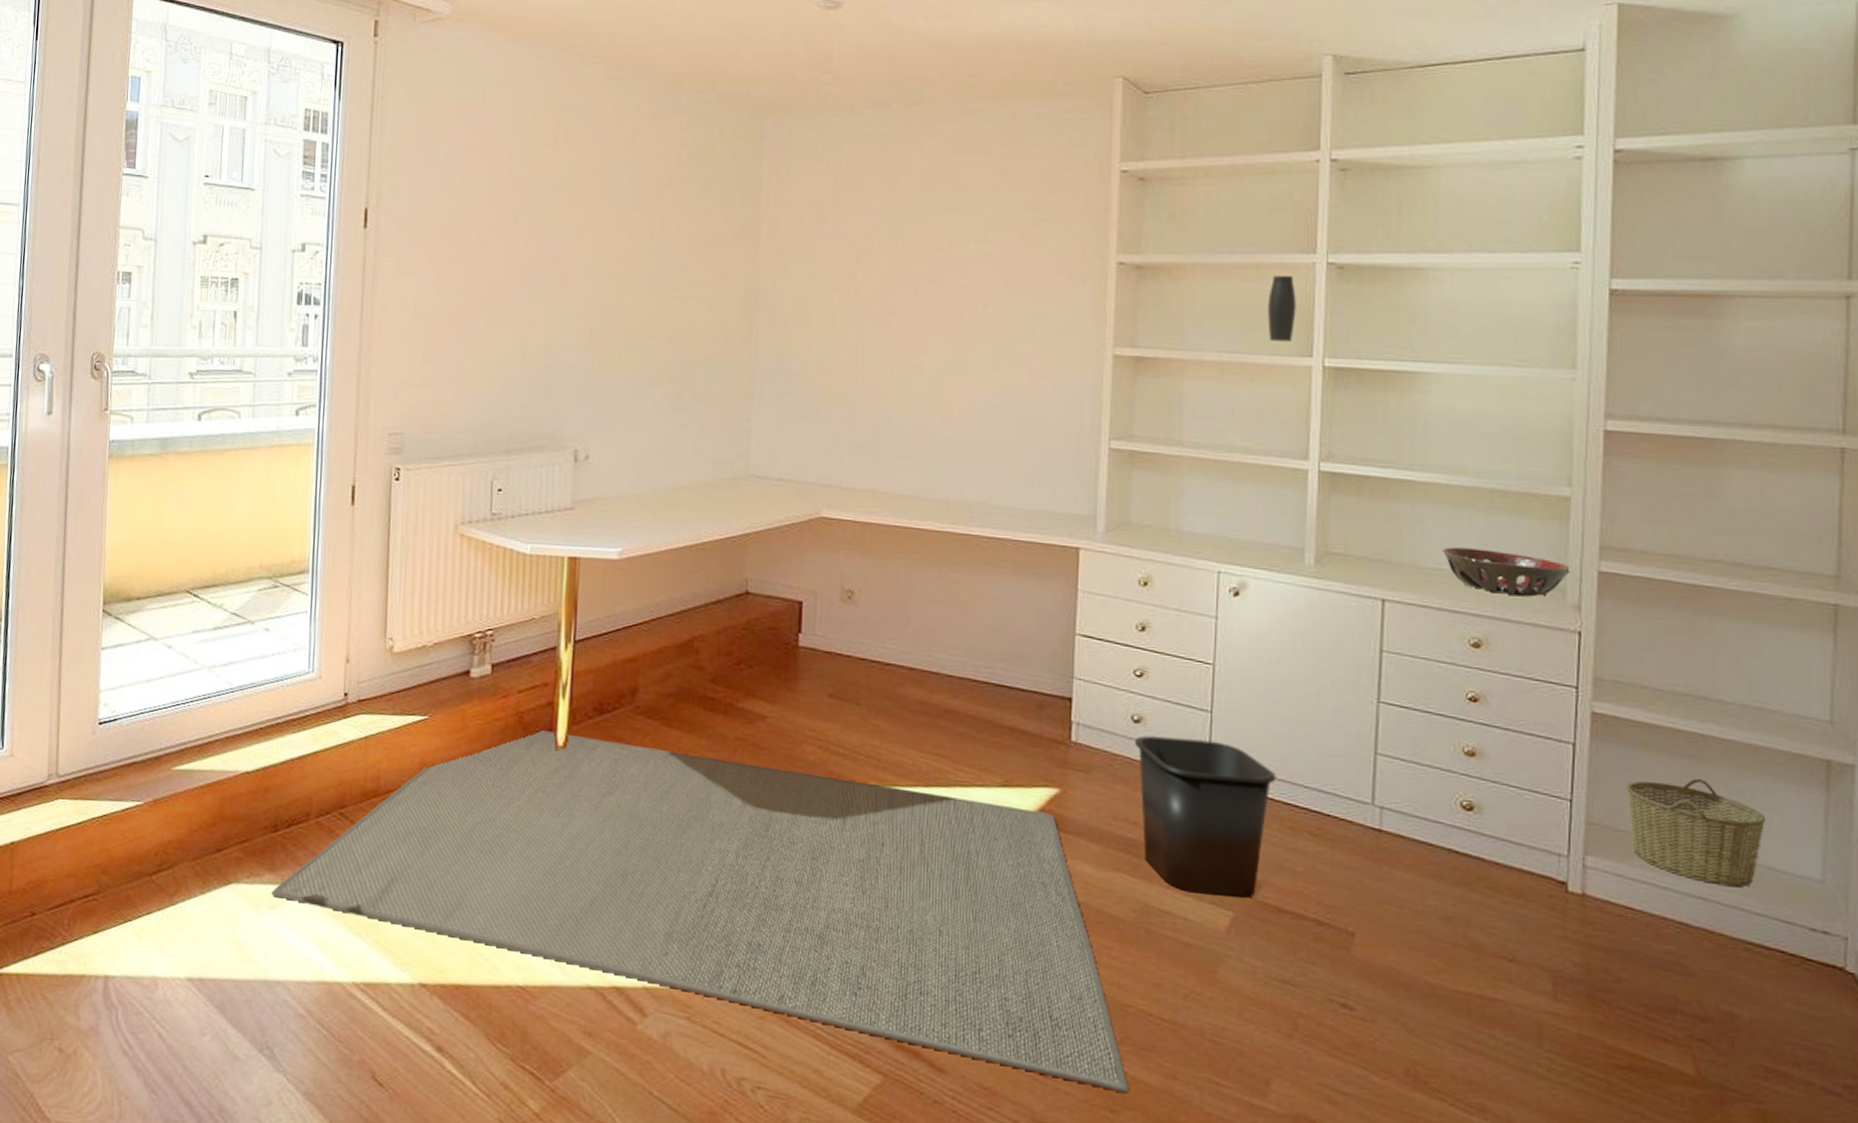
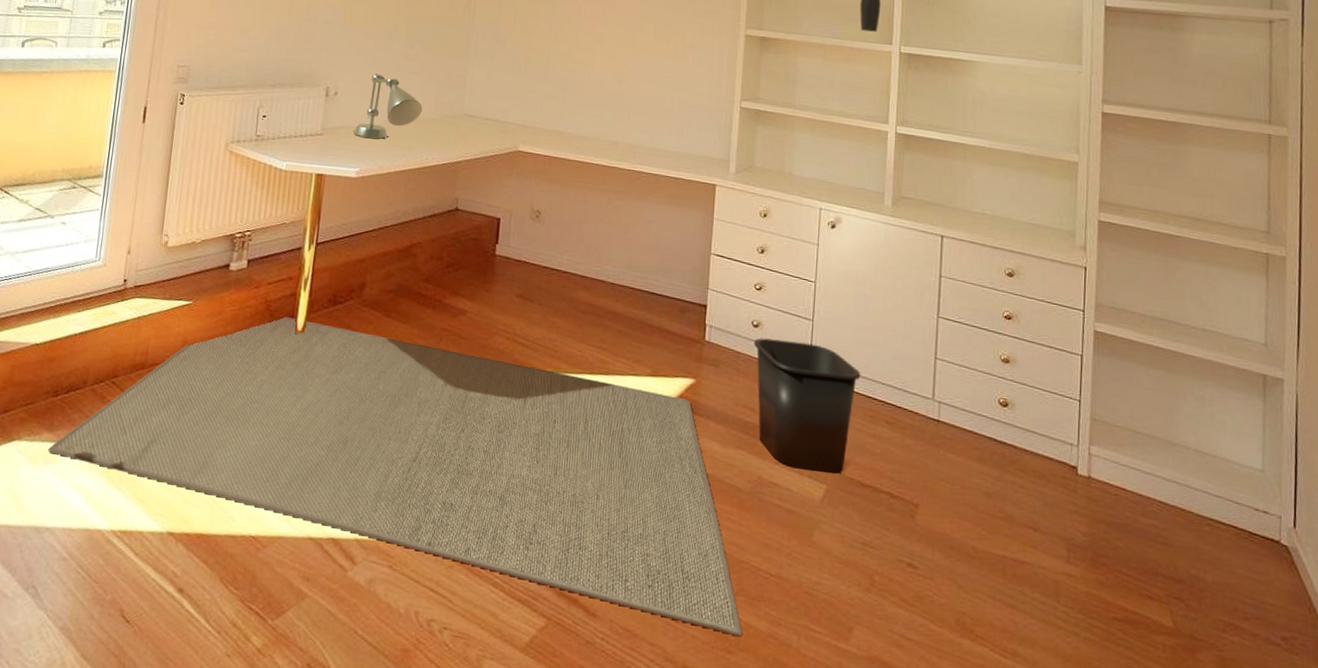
desk lamp: none [611,429,697,512] -> present [353,73,423,139]
decorative bowl: present [1442,547,1572,597] -> none [985,197,1080,238]
basket: present [1626,778,1767,887] -> none [1120,386,1221,474]

